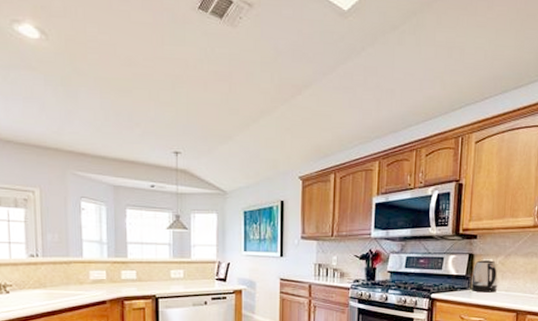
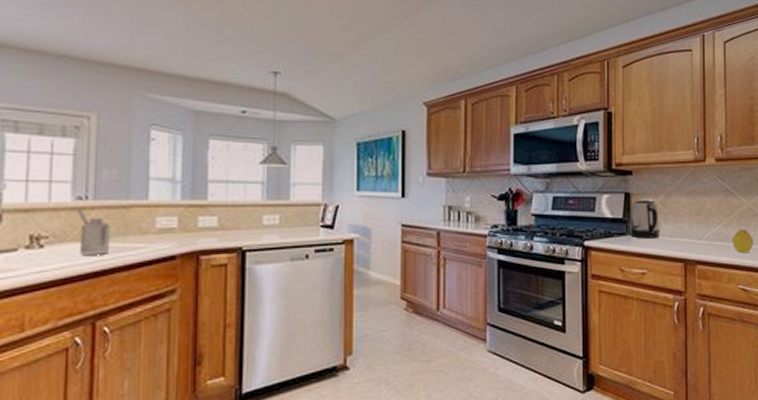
soap dispenser: none [31,263,58,300] -> present [77,207,111,256]

